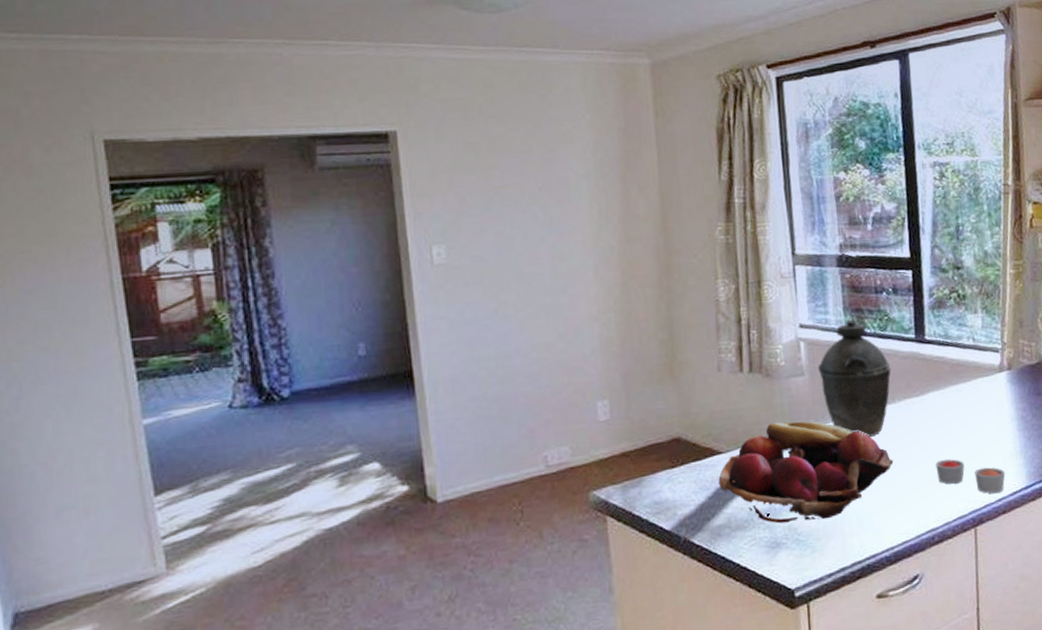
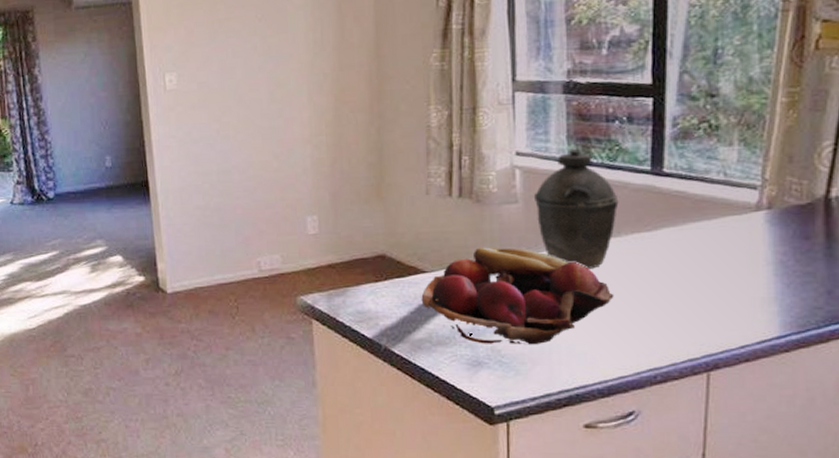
candle: present [935,459,1005,494] -> none [665,299,752,340]

